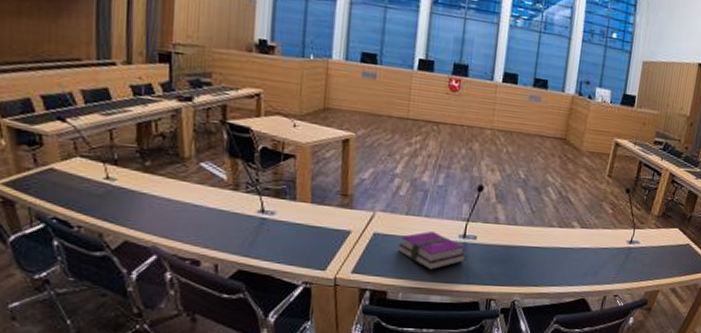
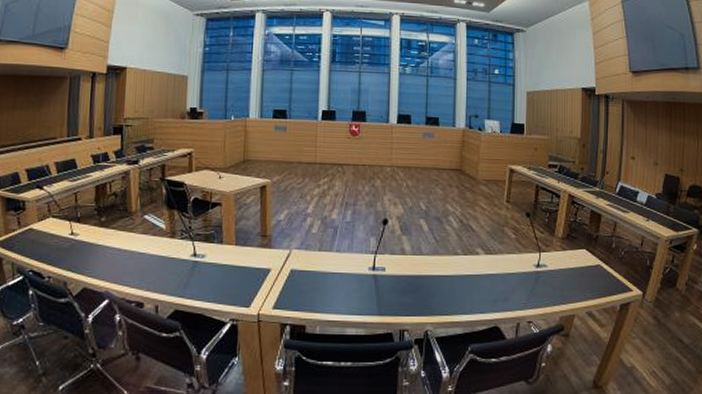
notebook: present [397,231,466,270] -> none [313,266,377,303]

